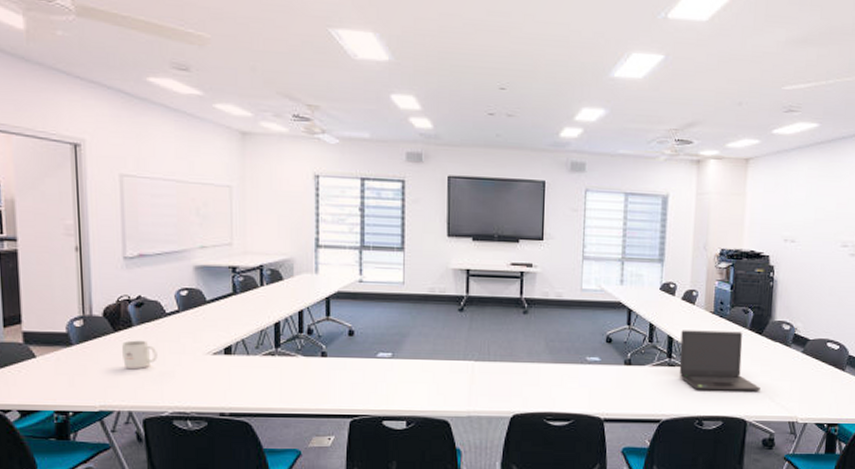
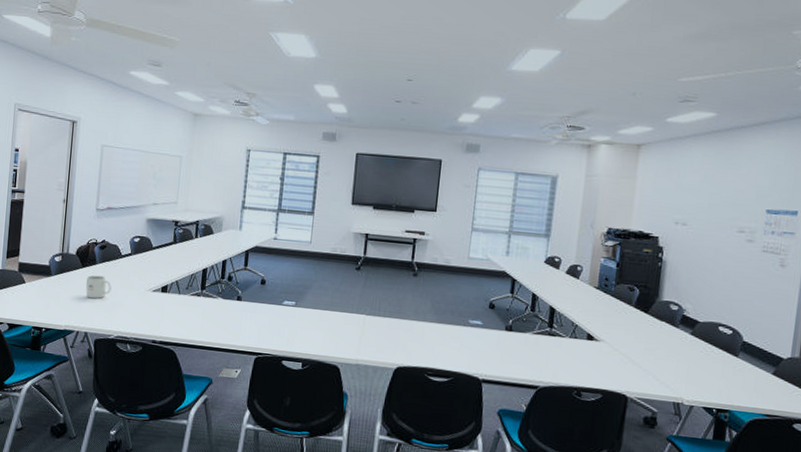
laptop: present [679,330,760,392] -> none [559,302,644,369]

